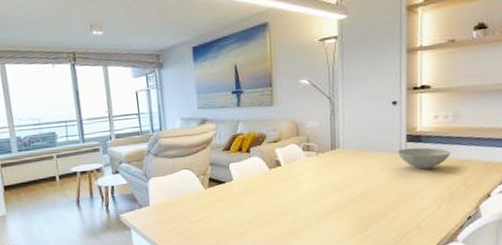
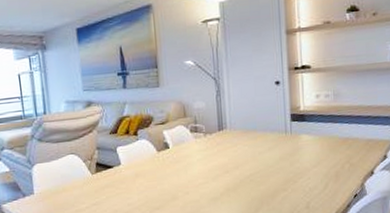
bowl: present [397,147,451,170] -> none [283,126,334,149]

